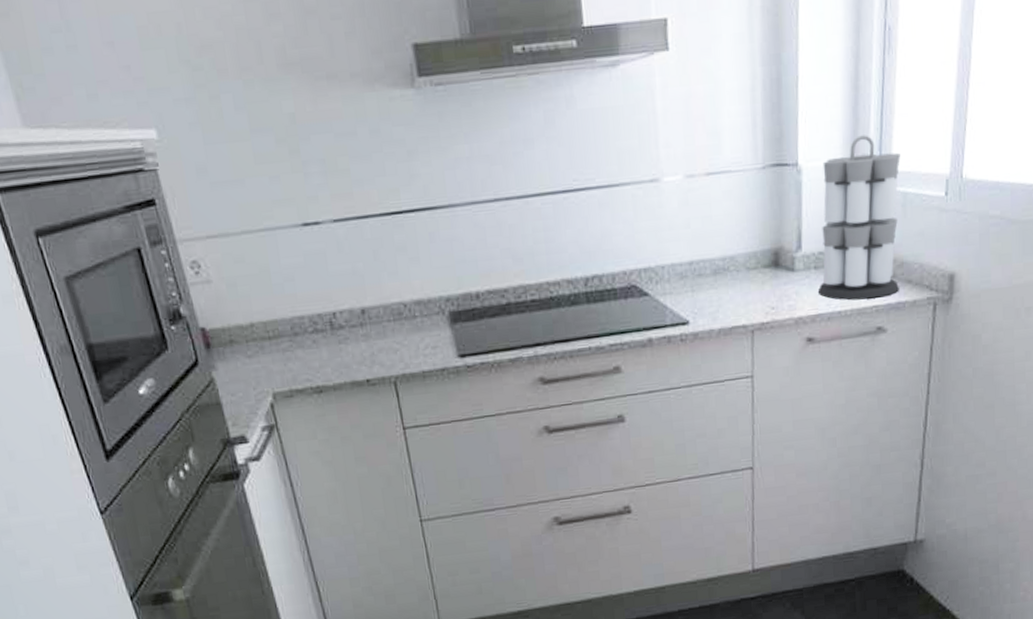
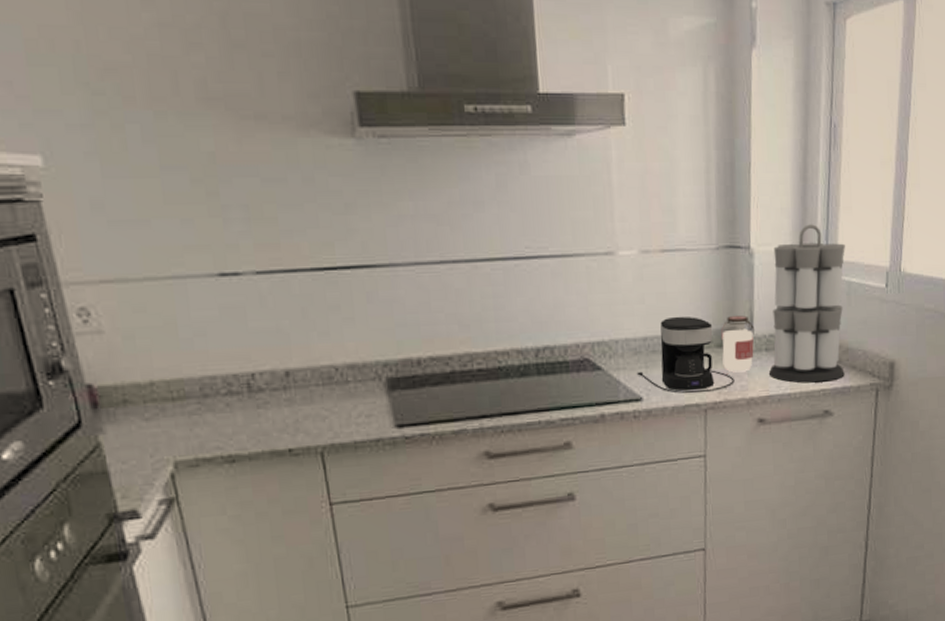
coffee maker: none [683,238,782,316] -> present [637,316,735,394]
jar: none [768,234,804,292] -> present [721,316,755,372]

